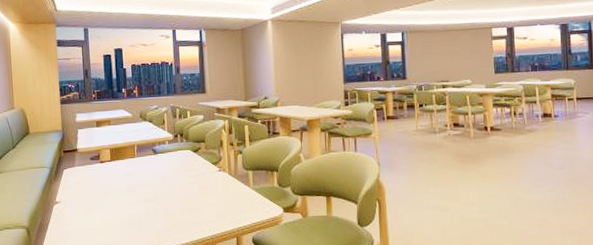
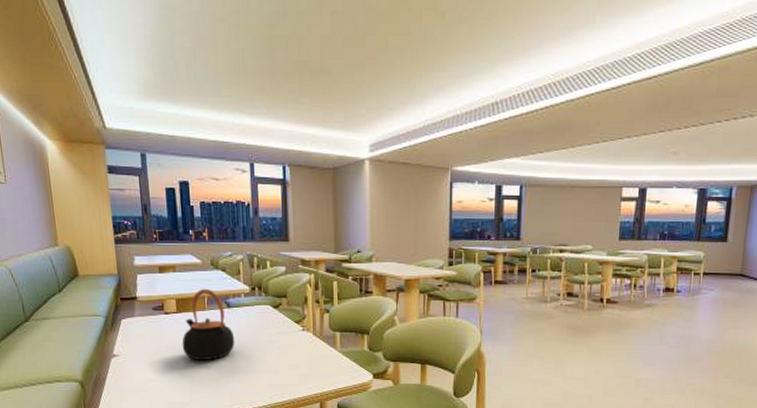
teapot: none [114,138,161,204] -> present [182,288,235,361]

